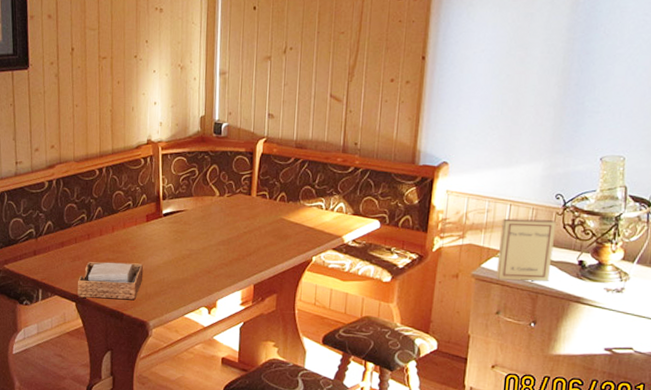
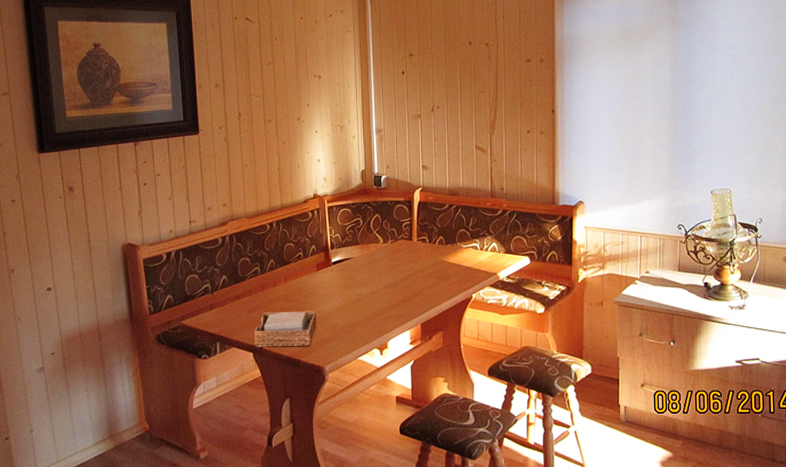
book: present [496,218,557,282] -> none [635,248,682,305]

